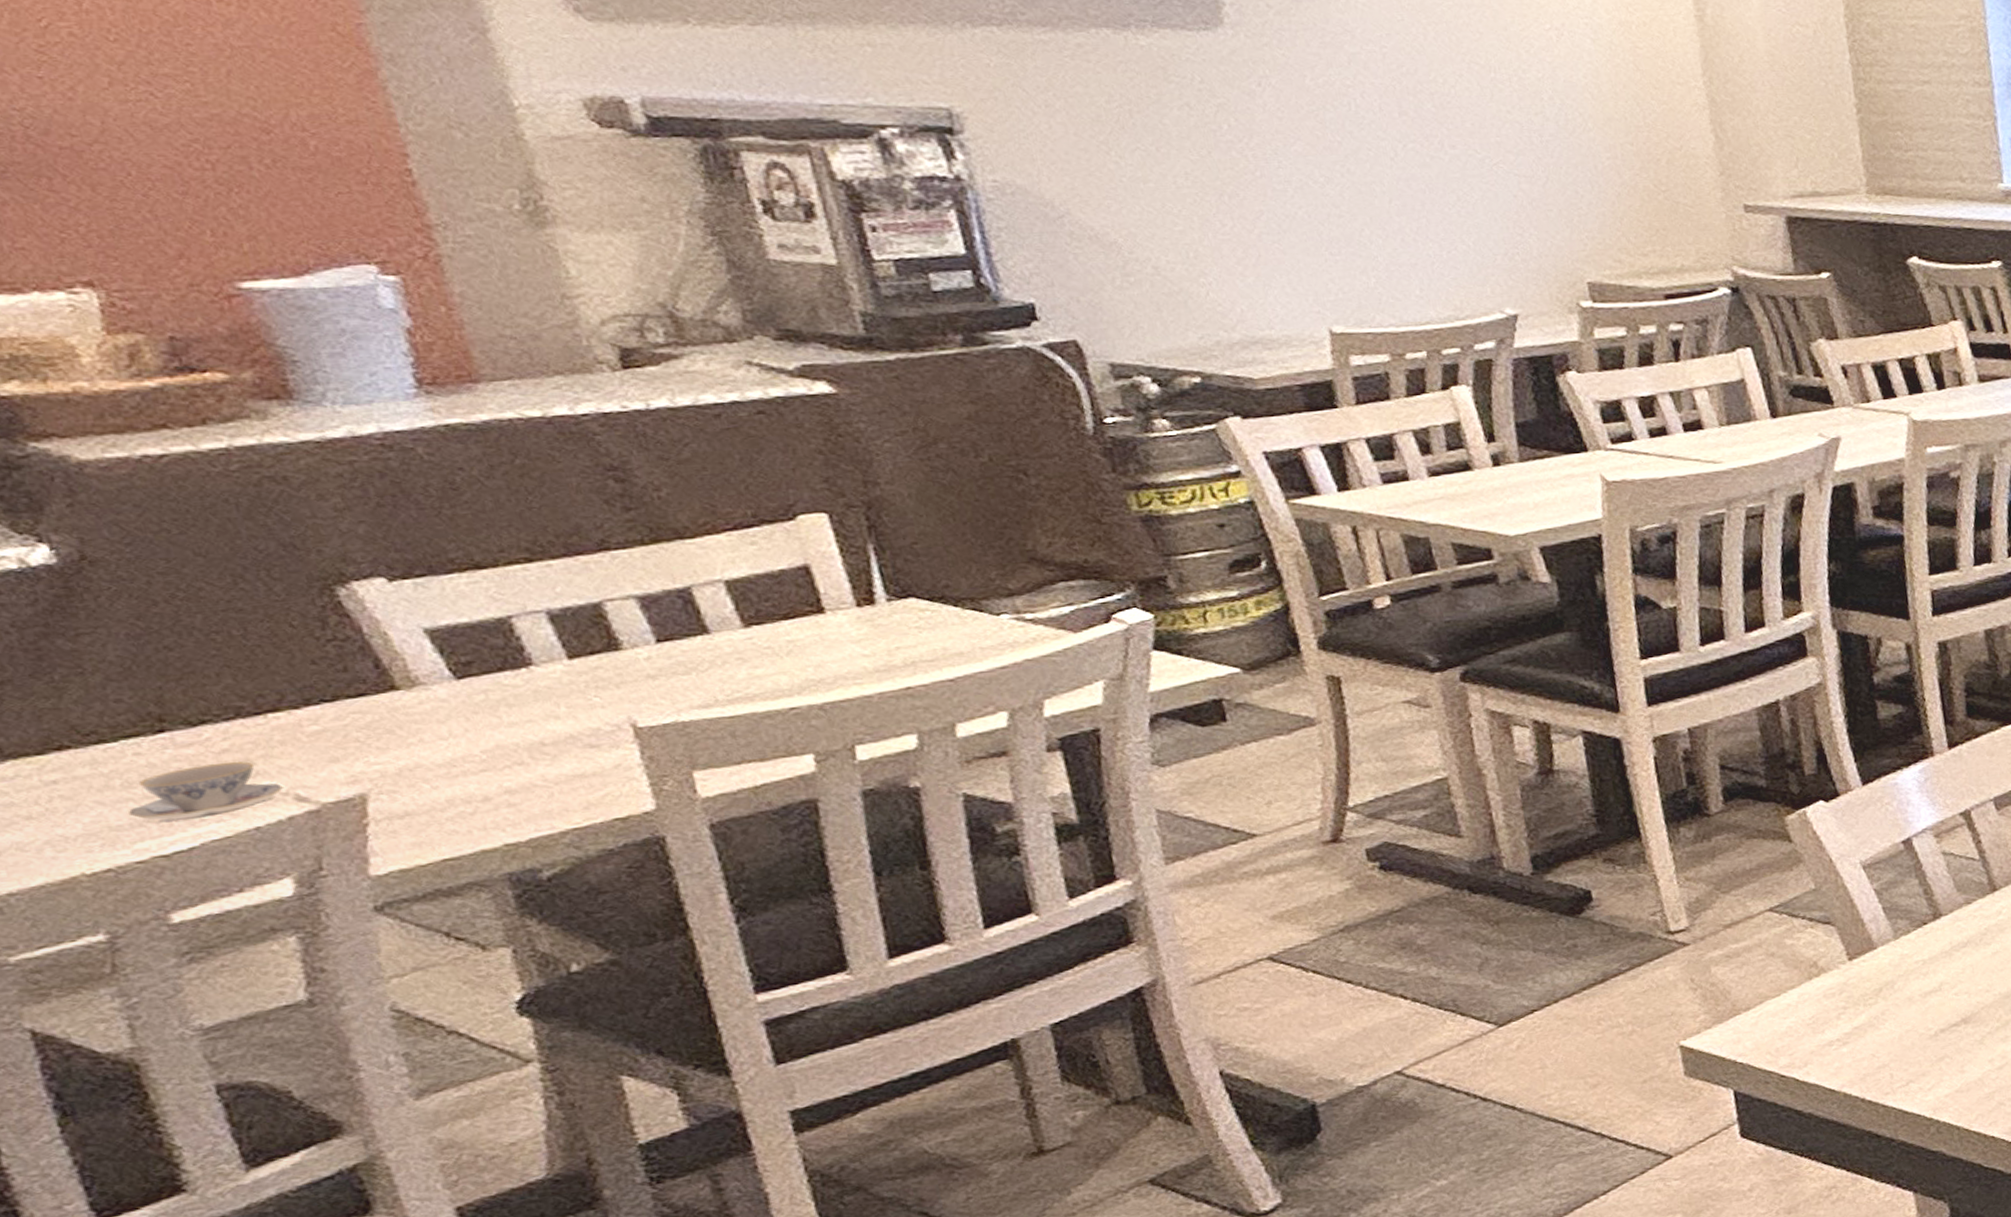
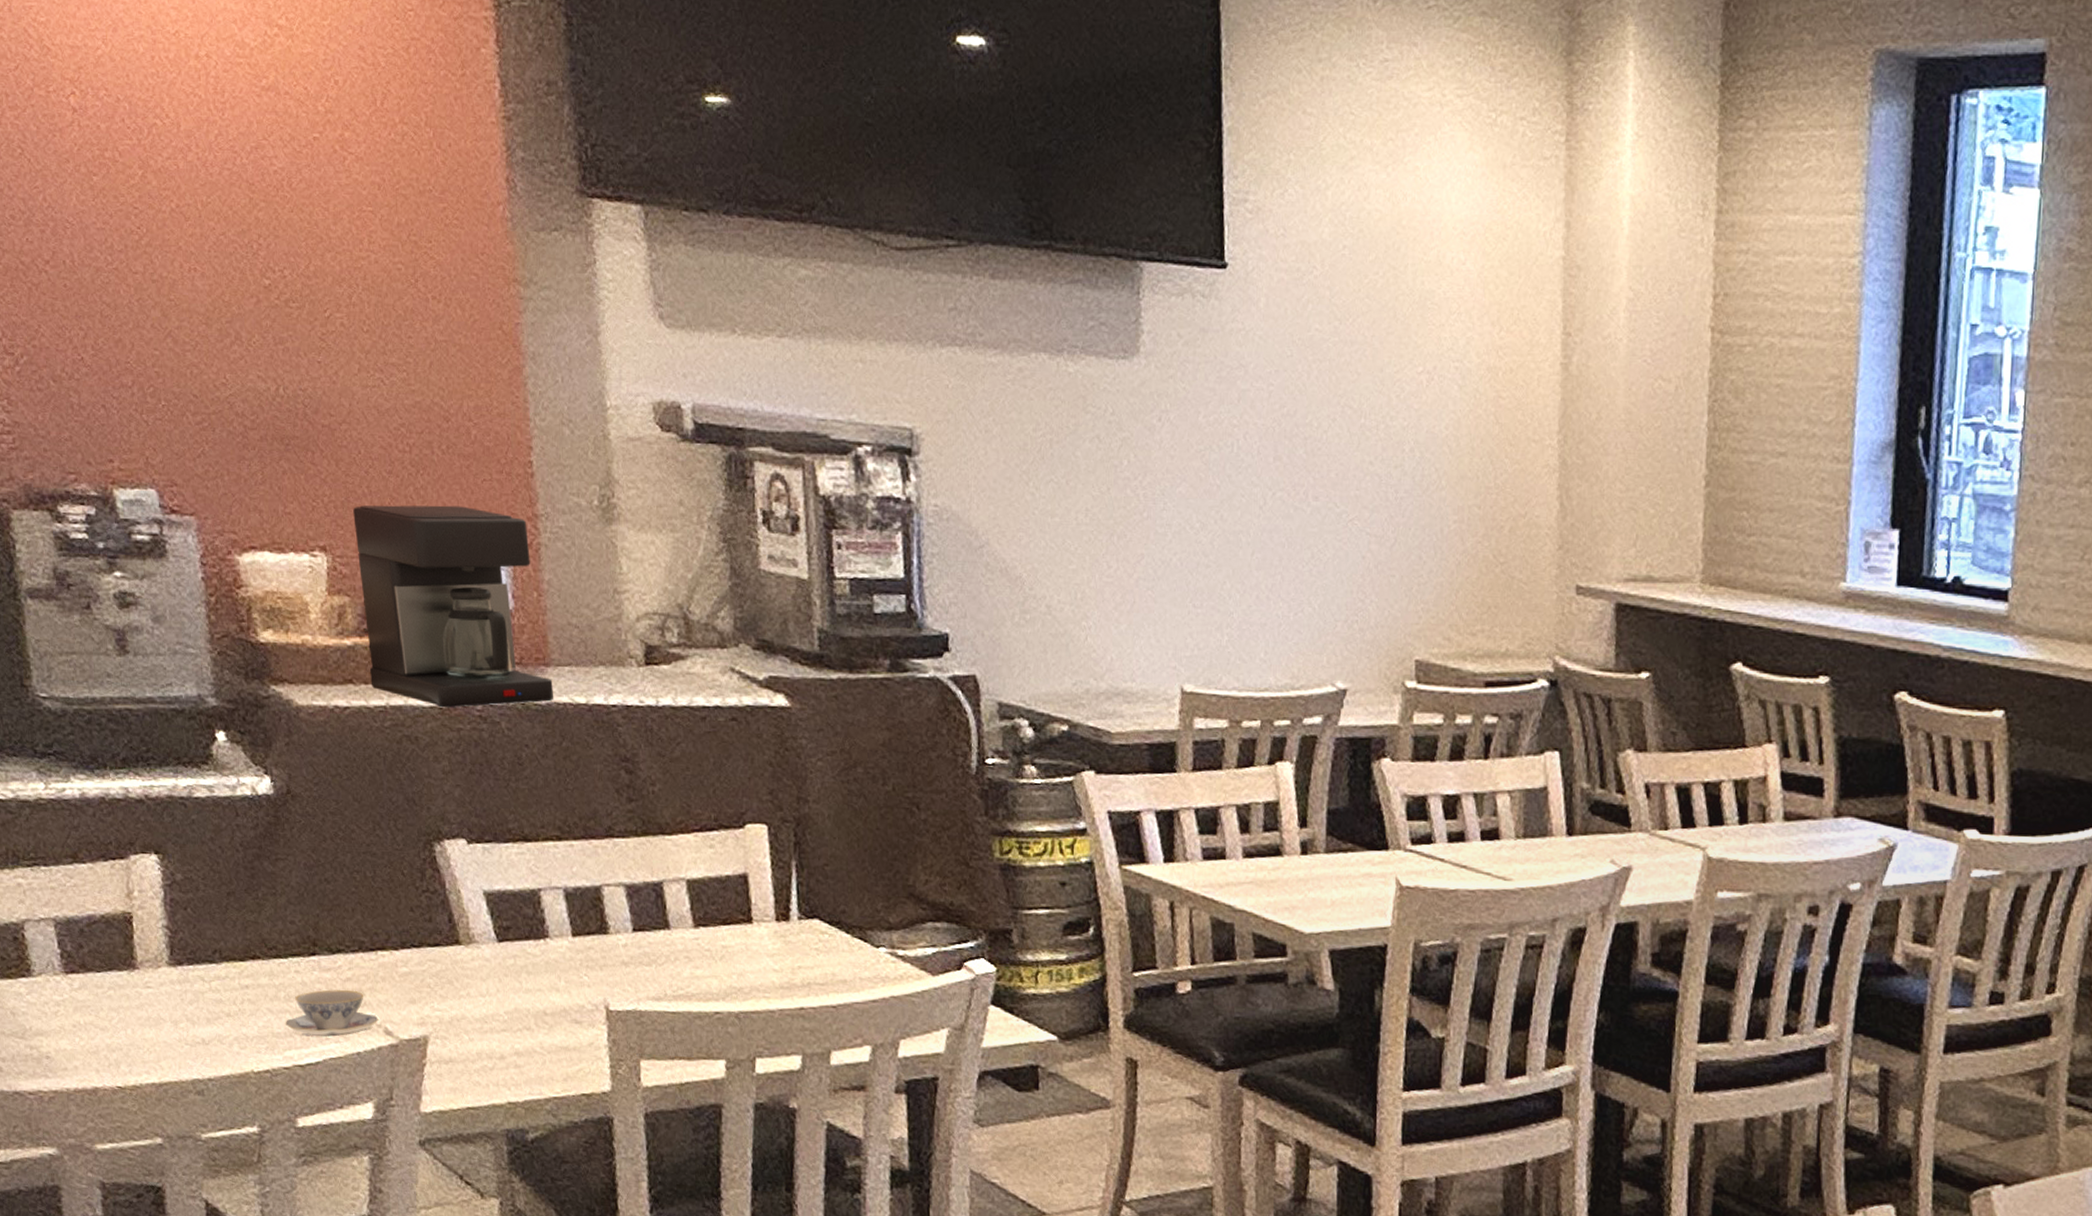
coffee maker: none [130,223,493,440] -> present [353,505,554,707]

